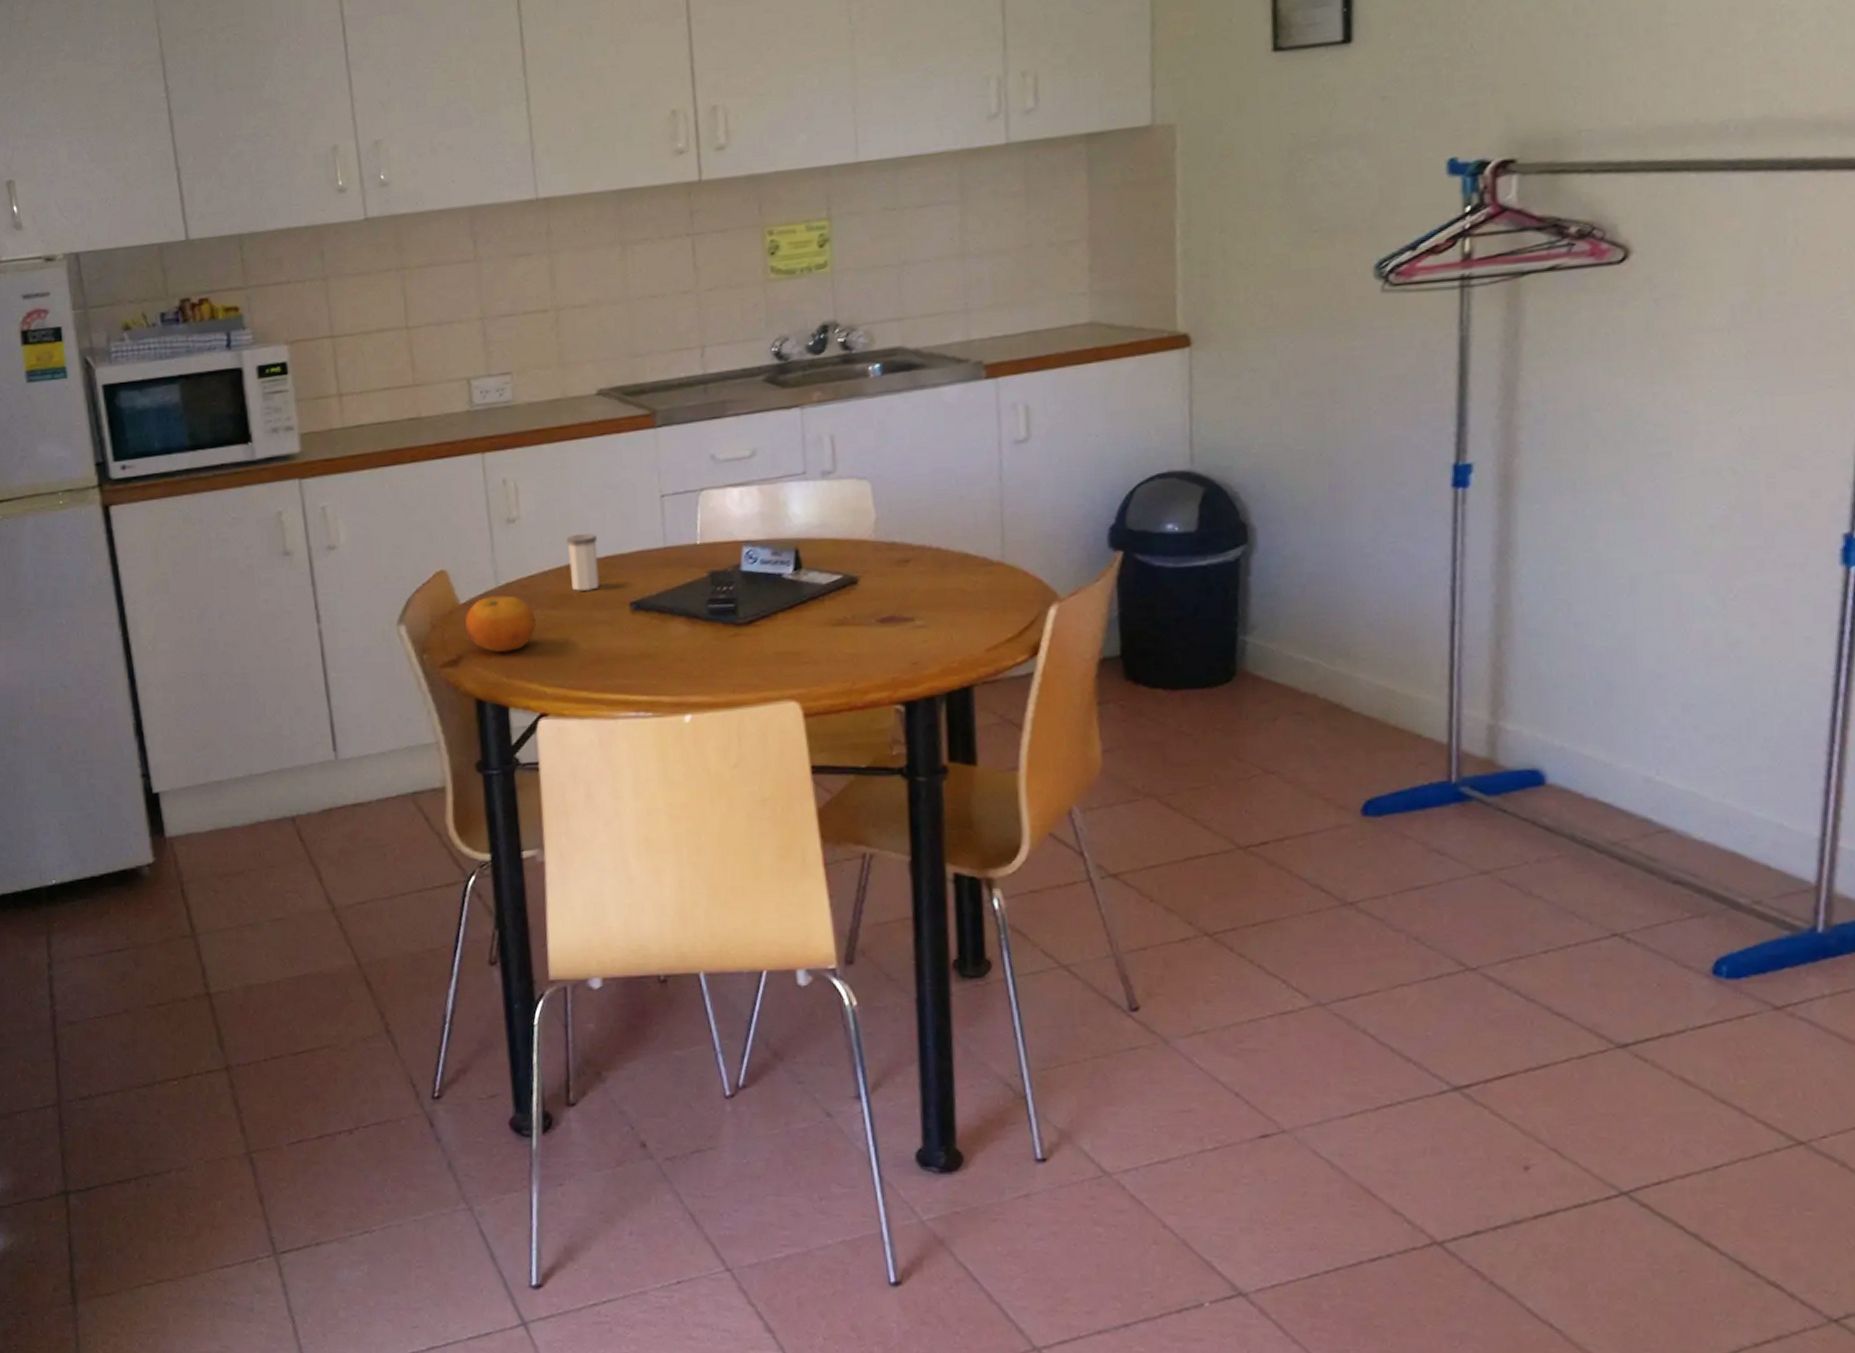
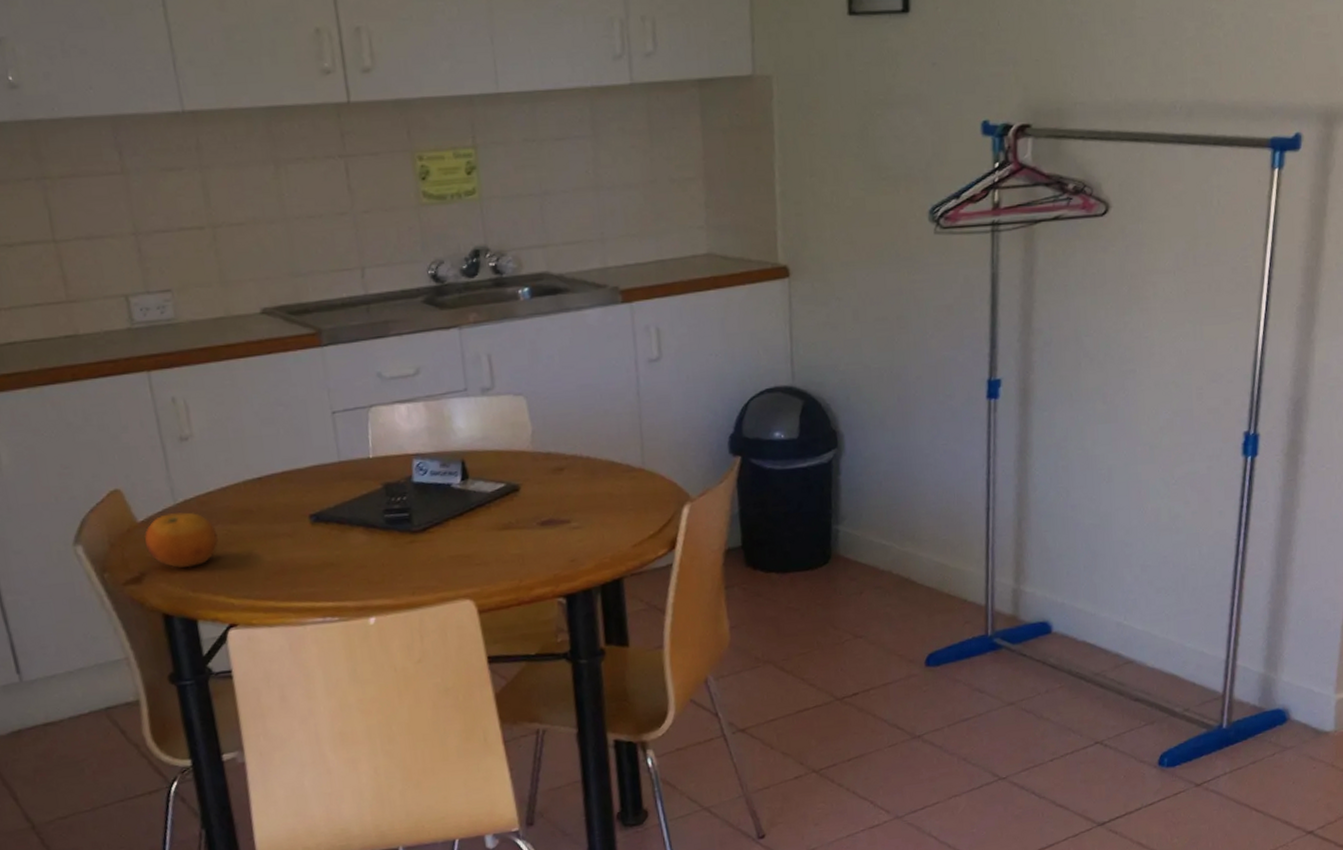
salt shaker: present [565,534,599,591] -> none [241,450,278,506]

